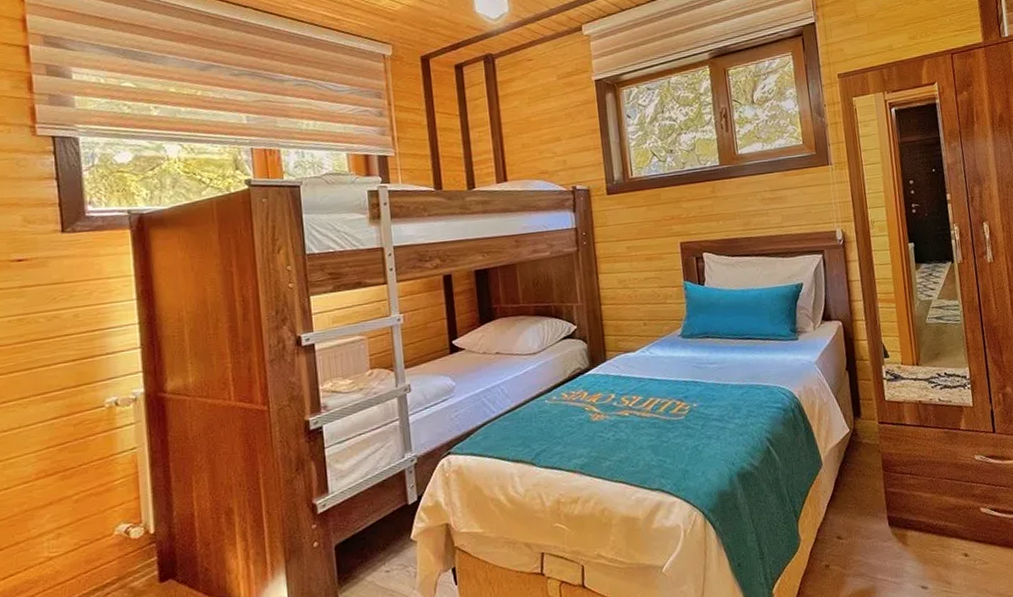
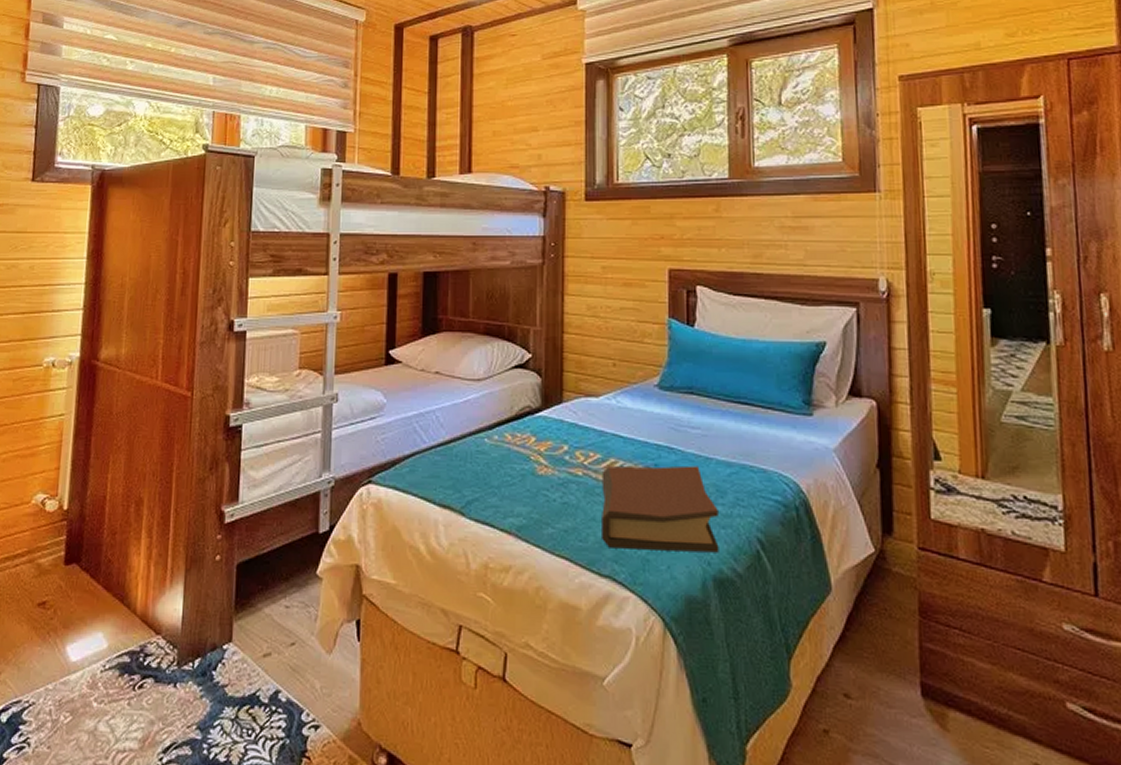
hardback book: none [644,392,740,467] -> present [601,465,719,553]

